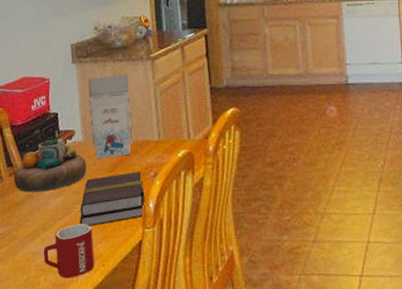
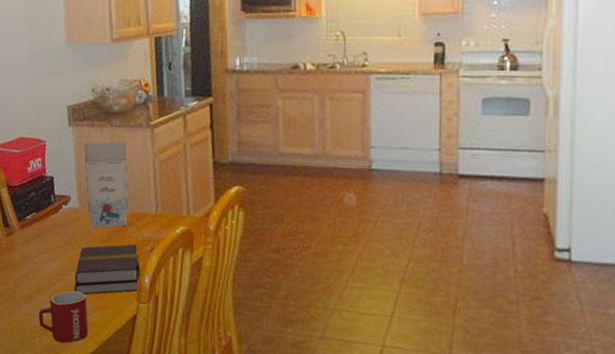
decorative bowl: present [13,137,87,192] -> none [10,201,82,255]

